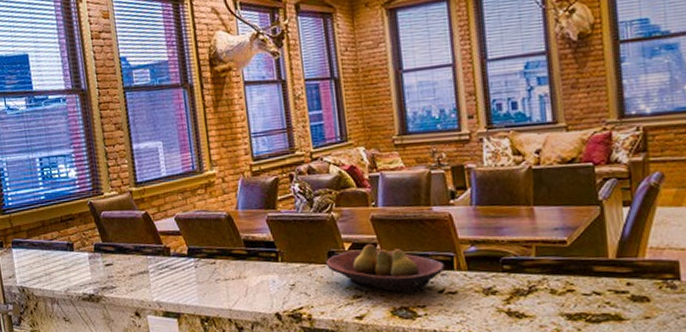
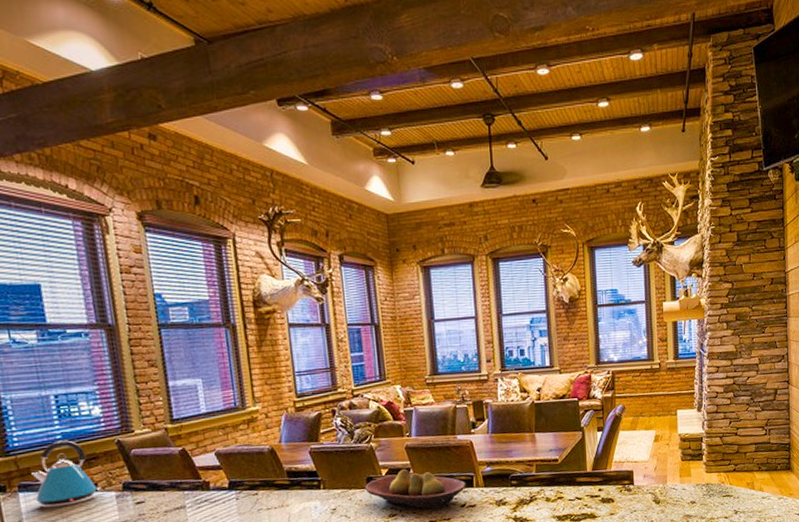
kettle: none [22,201,77,265] -> present [31,440,102,509]

